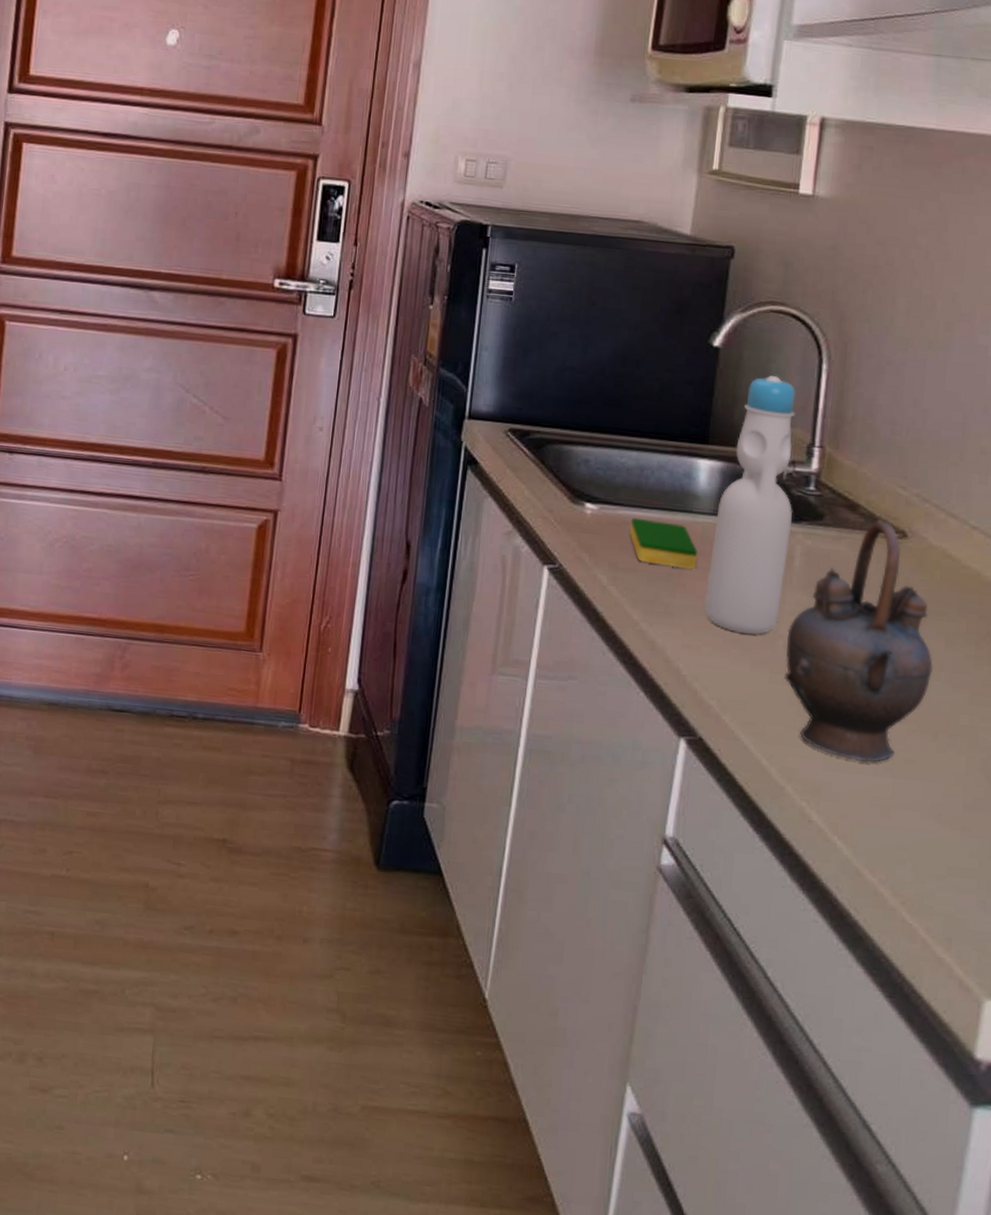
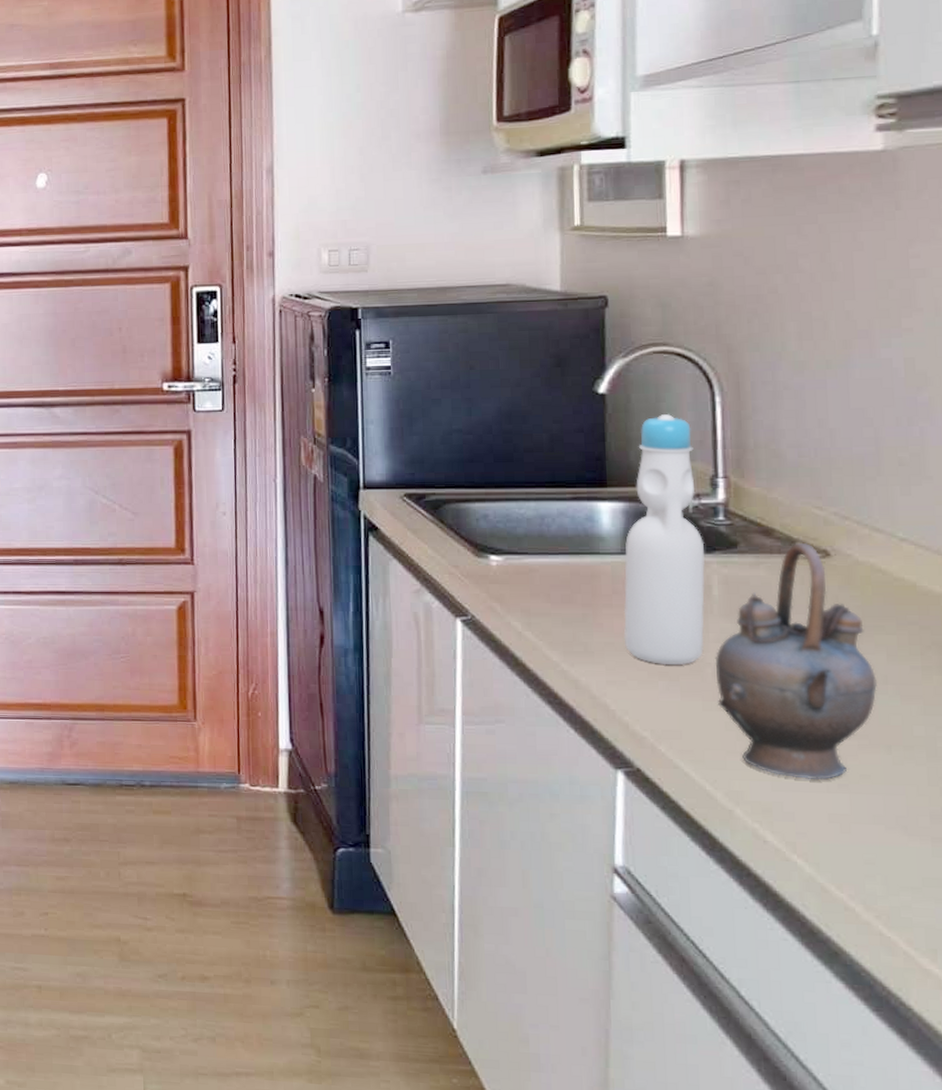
dish sponge: present [629,517,698,570] -> none [538,564,611,608]

